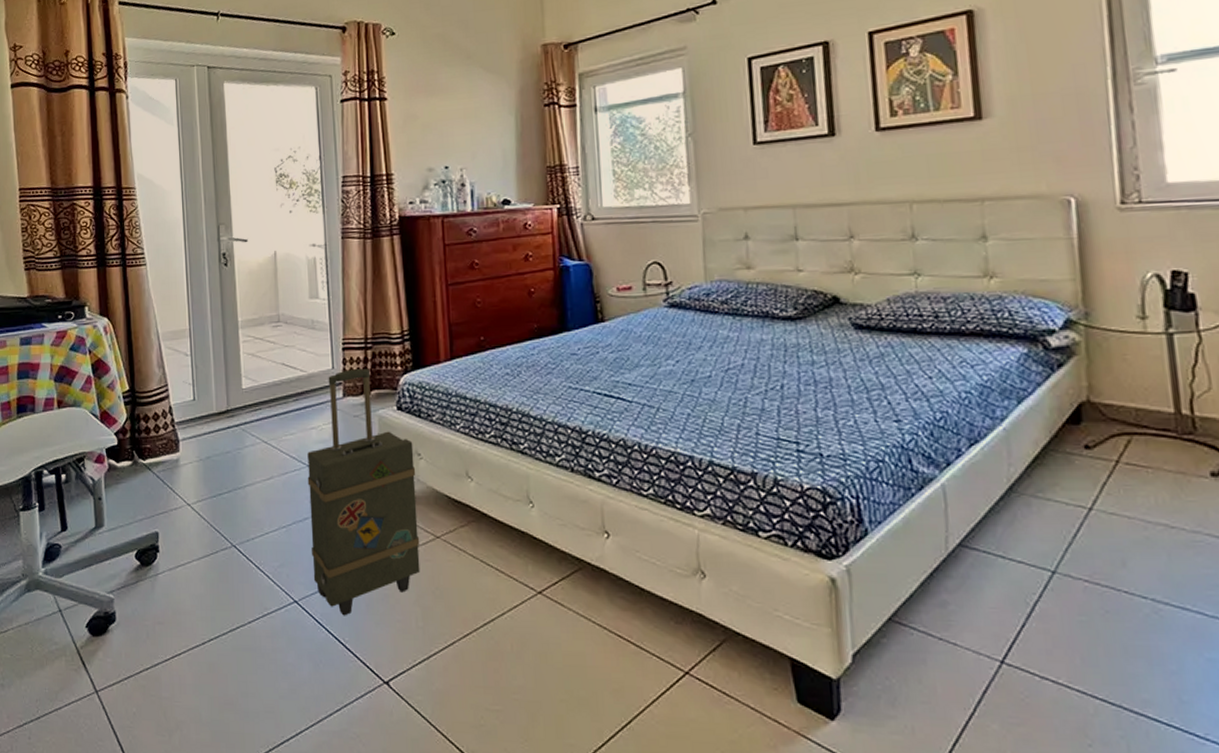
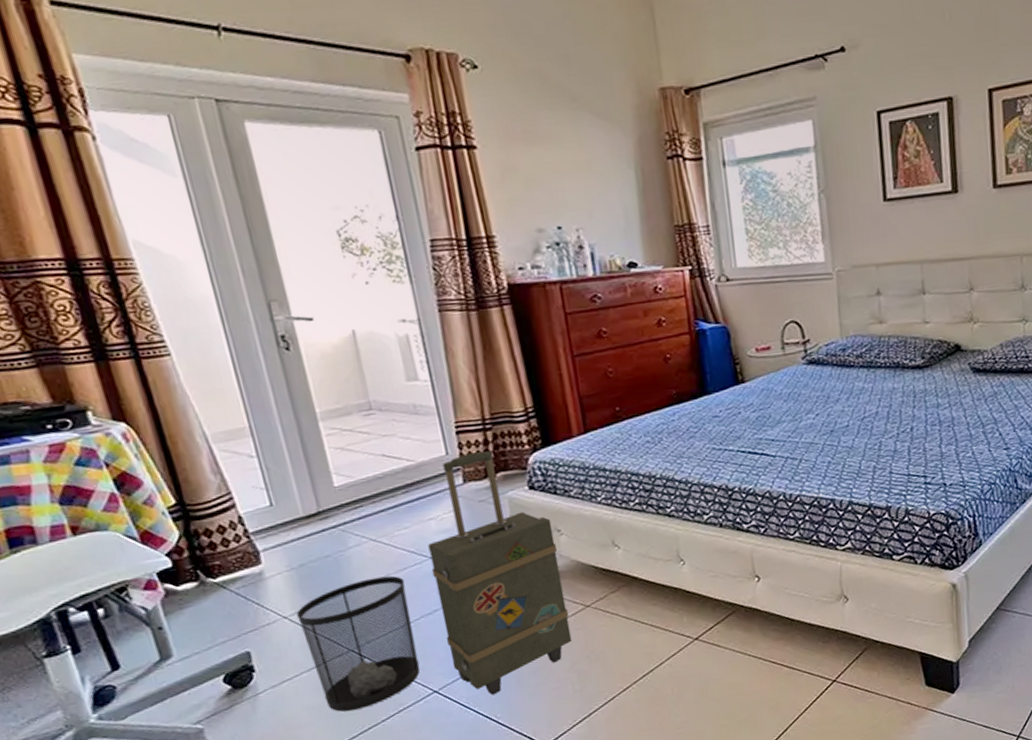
waste bin: none [198,478,286,606] -> present [296,575,420,712]

